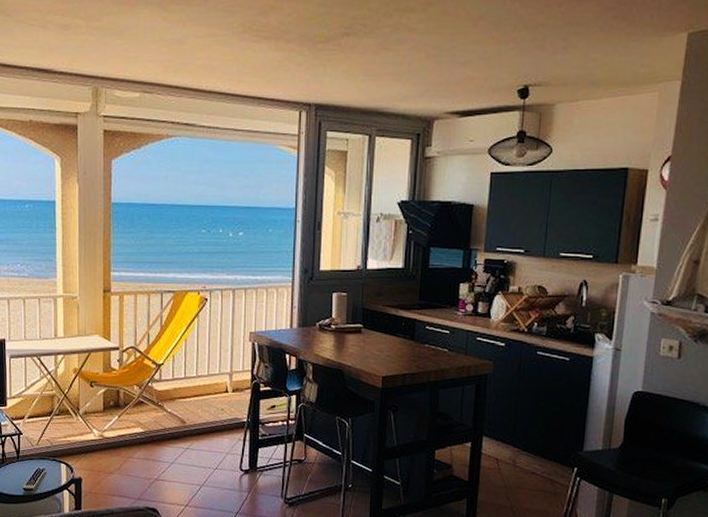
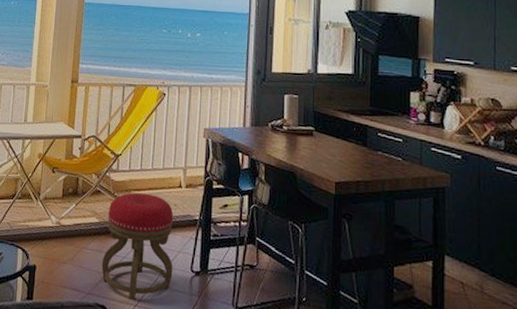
stool: none [149,400,222,501] -> present [101,192,174,300]

